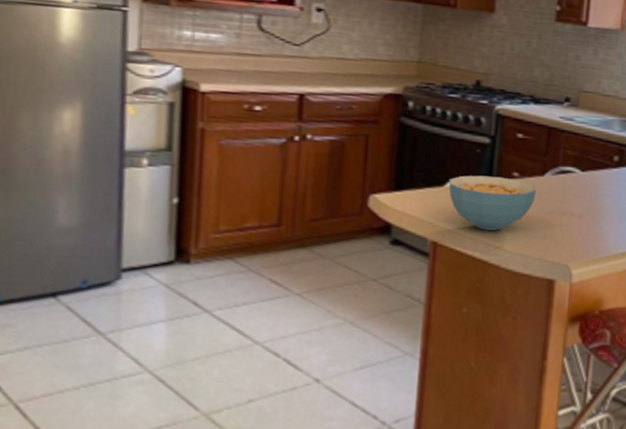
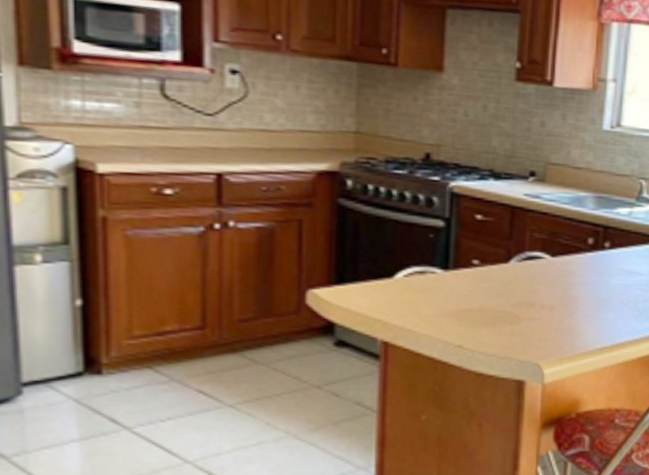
cereal bowl: present [449,175,537,231] -> none [398,264,501,327]

